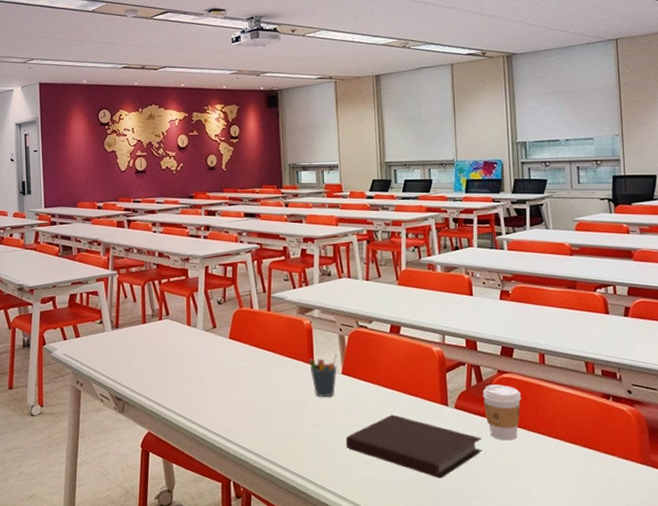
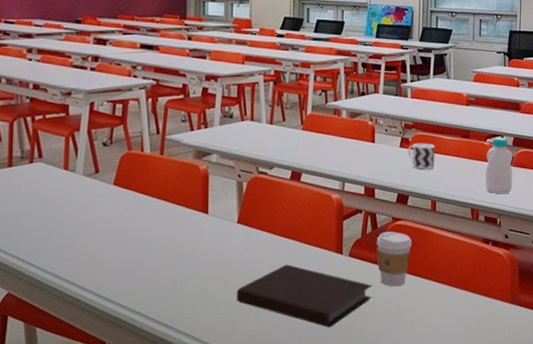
pen holder: present [309,352,338,398] -> none [203,200,235,249]
cup: none [509,295,540,322] -> present [408,143,436,169]
bottle: none [597,286,632,347] -> present [484,137,513,194]

